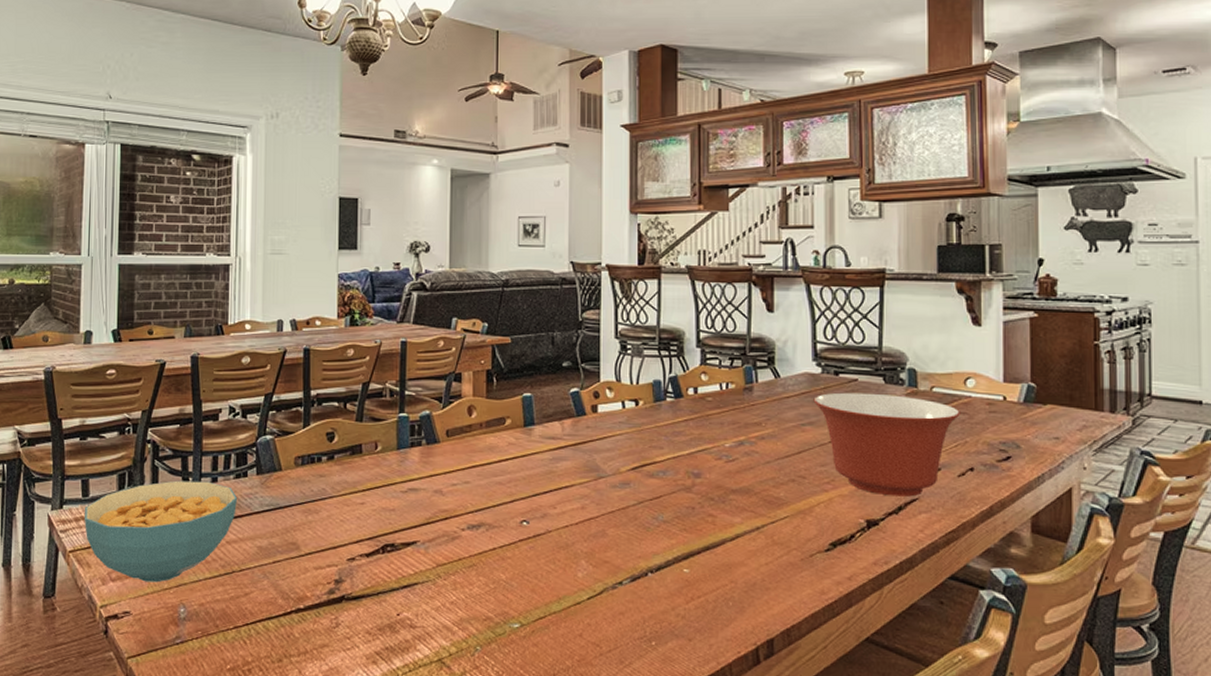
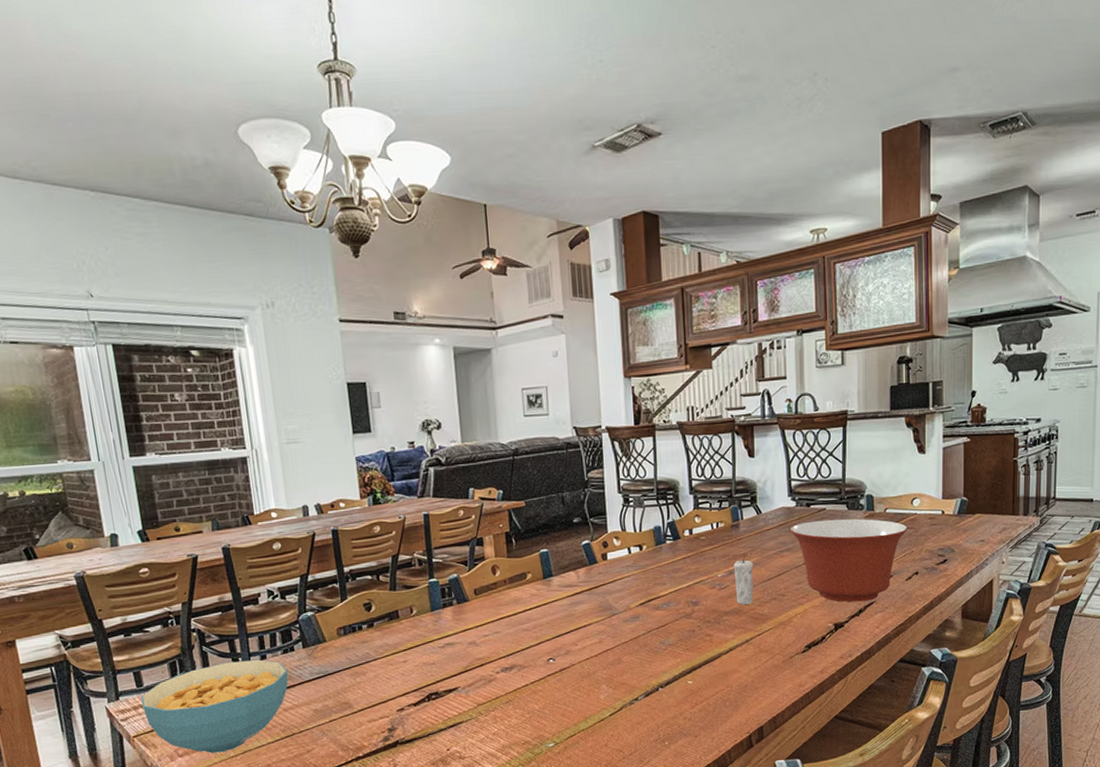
candle: none [744,423,769,483] -> present [733,554,754,605]

